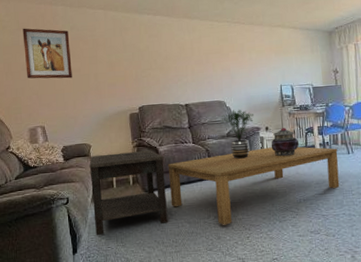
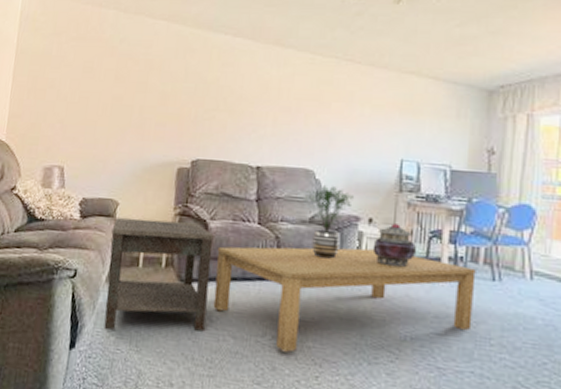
wall art: present [22,28,72,79] -> none [53,33,116,108]

